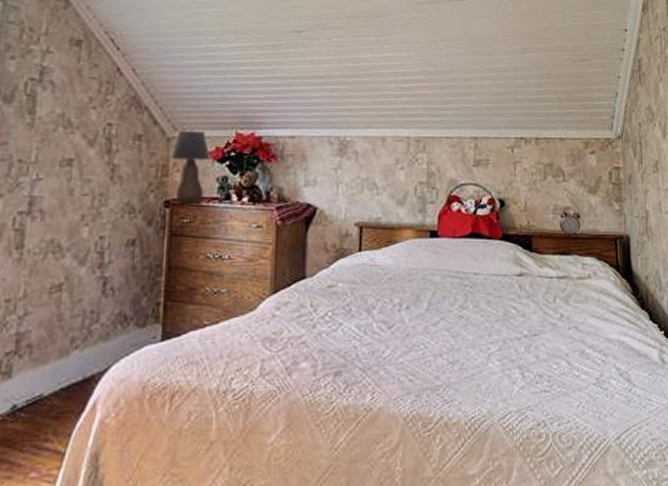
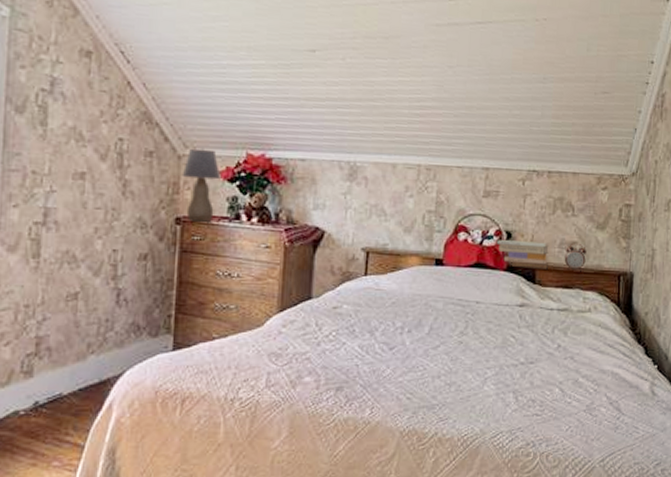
books: none [490,209,544,236] -> present [496,240,549,269]

